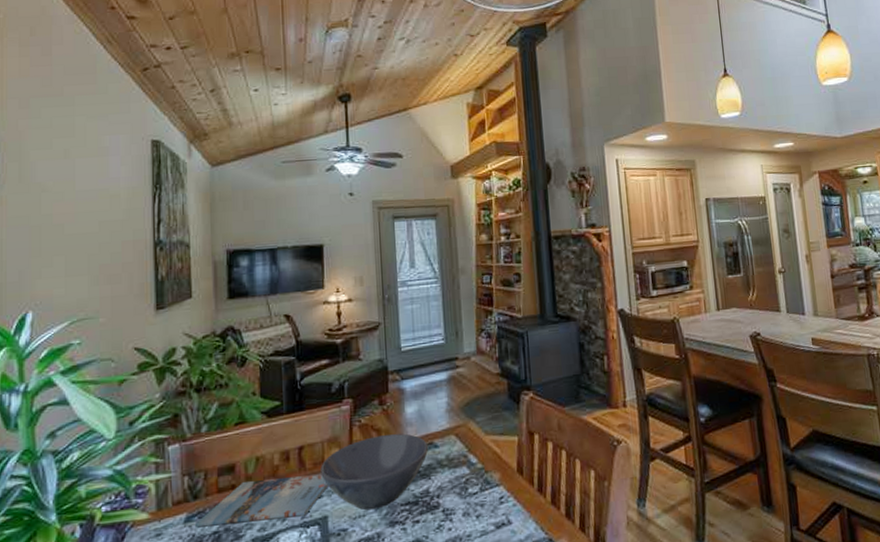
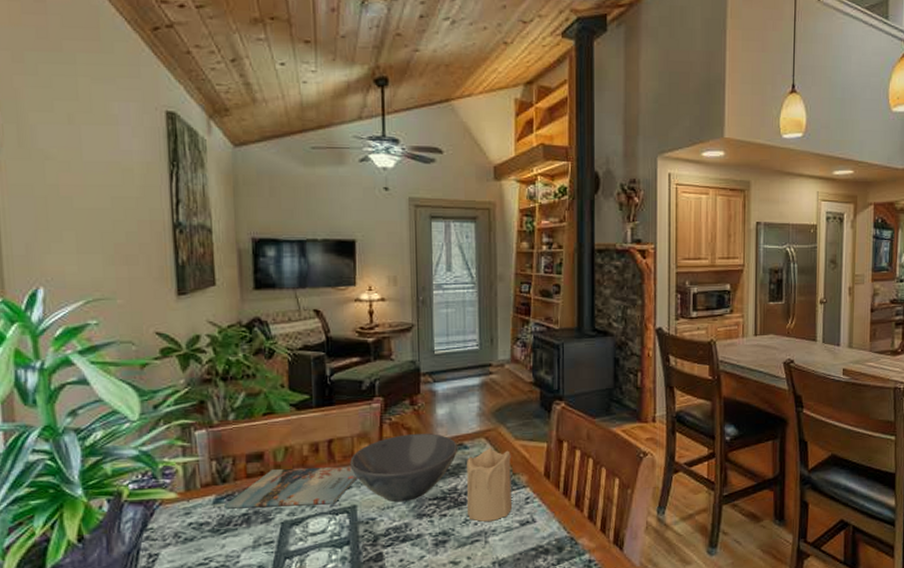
candle: none [438,444,486,527] -> present [466,447,512,522]

